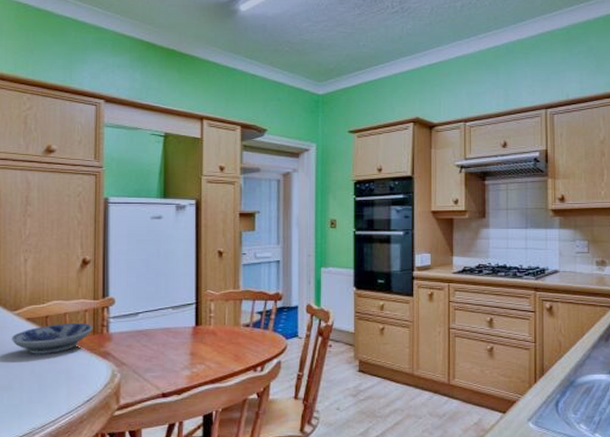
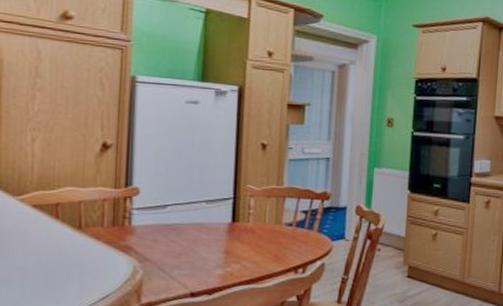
bowl: present [11,322,93,355] -> none [12,212,113,246]

